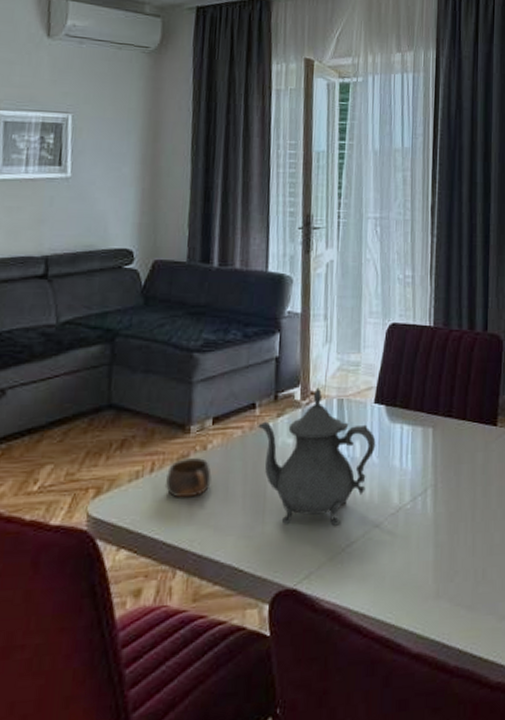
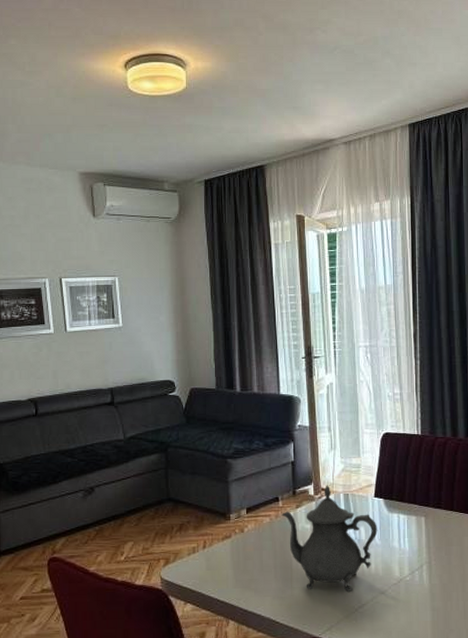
cup: present [164,458,212,498] -> none [215,538,249,568]

